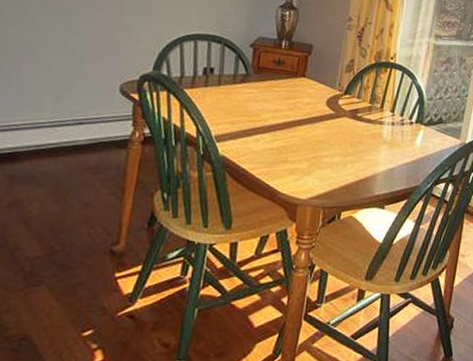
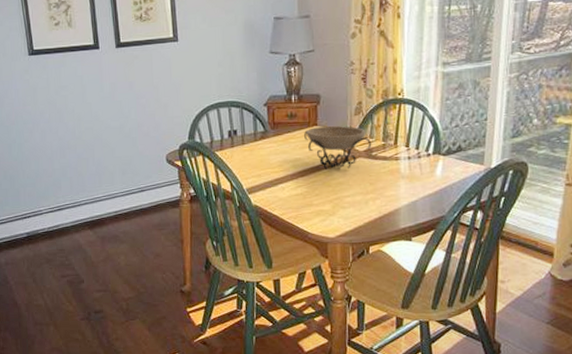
decorative bowl: none [289,78,359,127] -> present [304,125,372,170]

